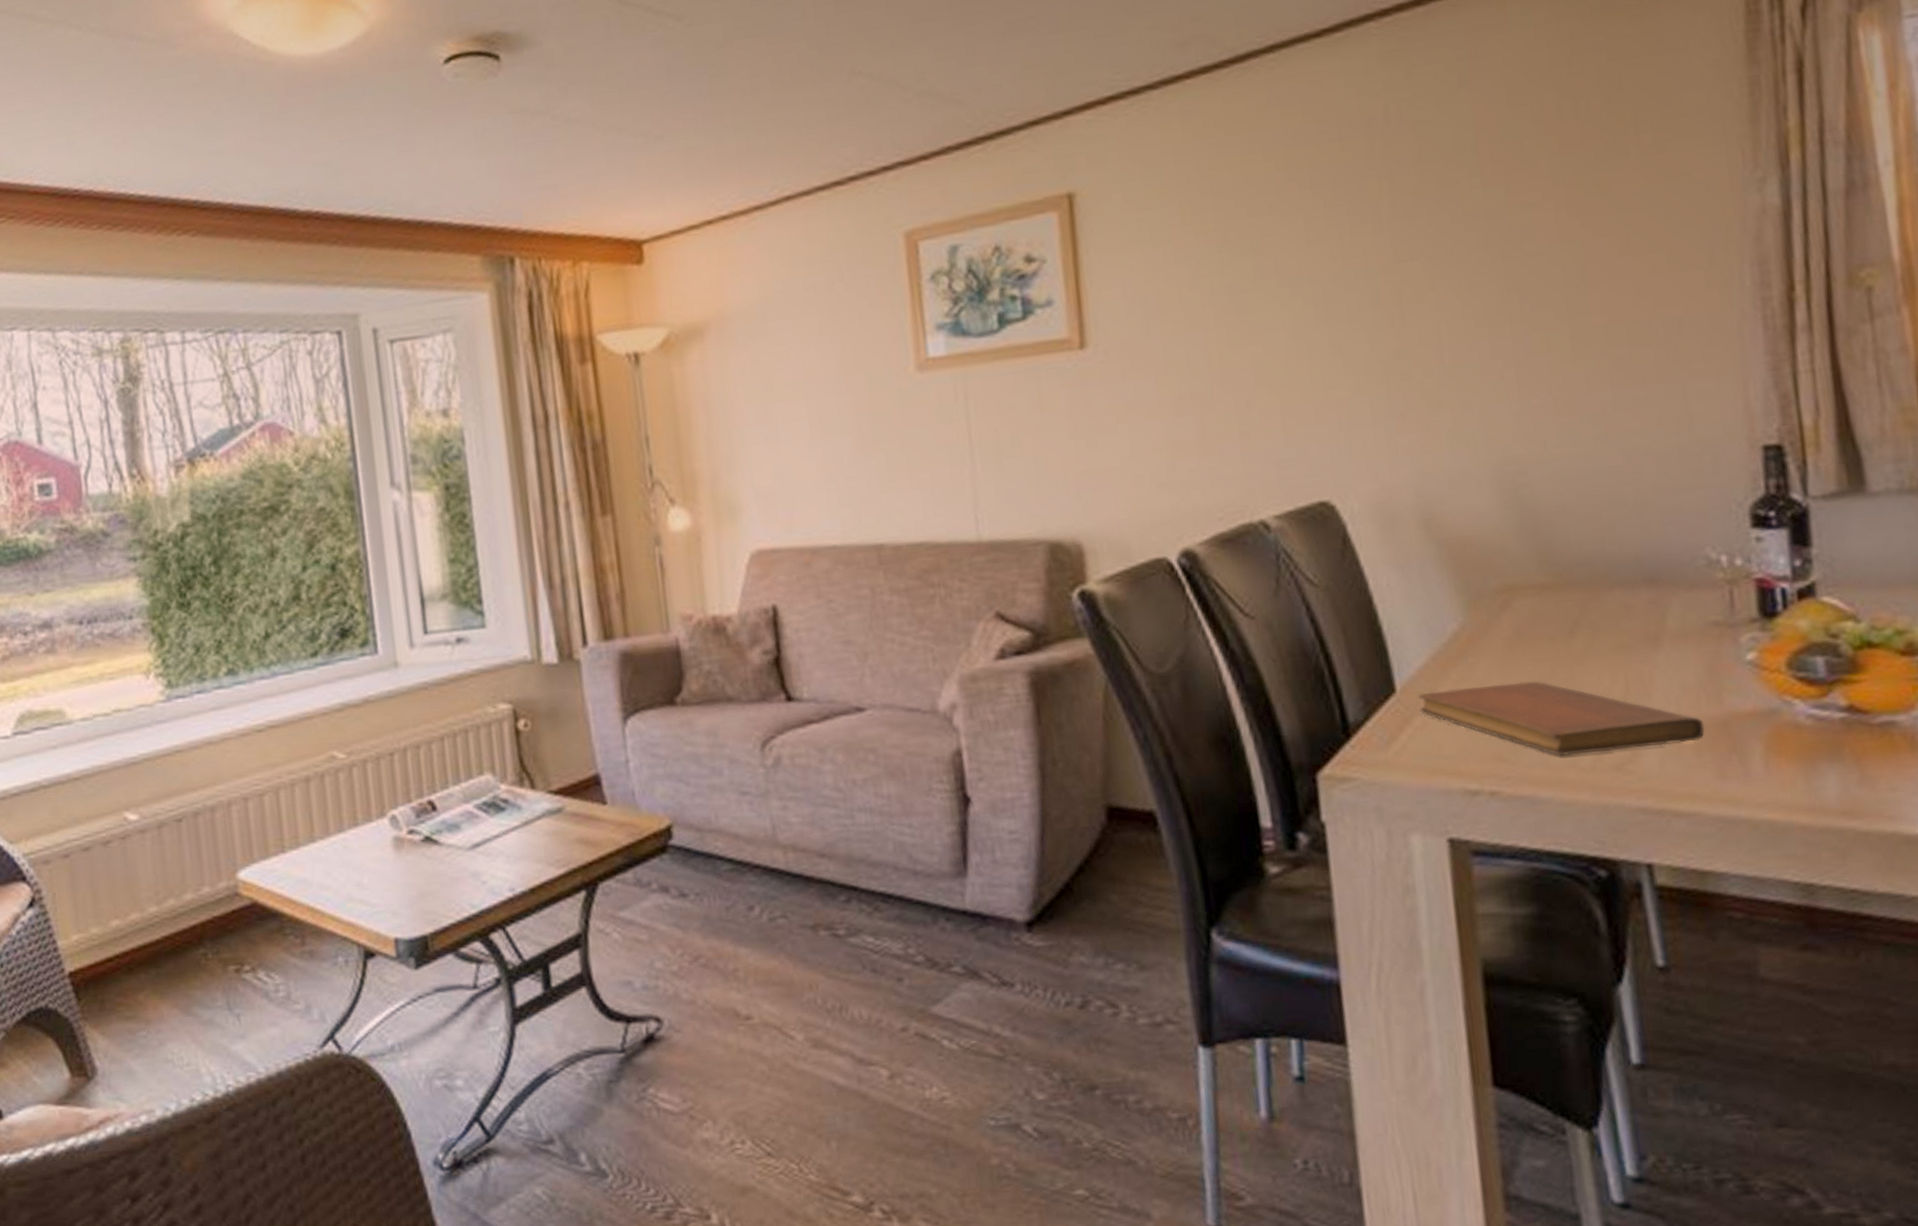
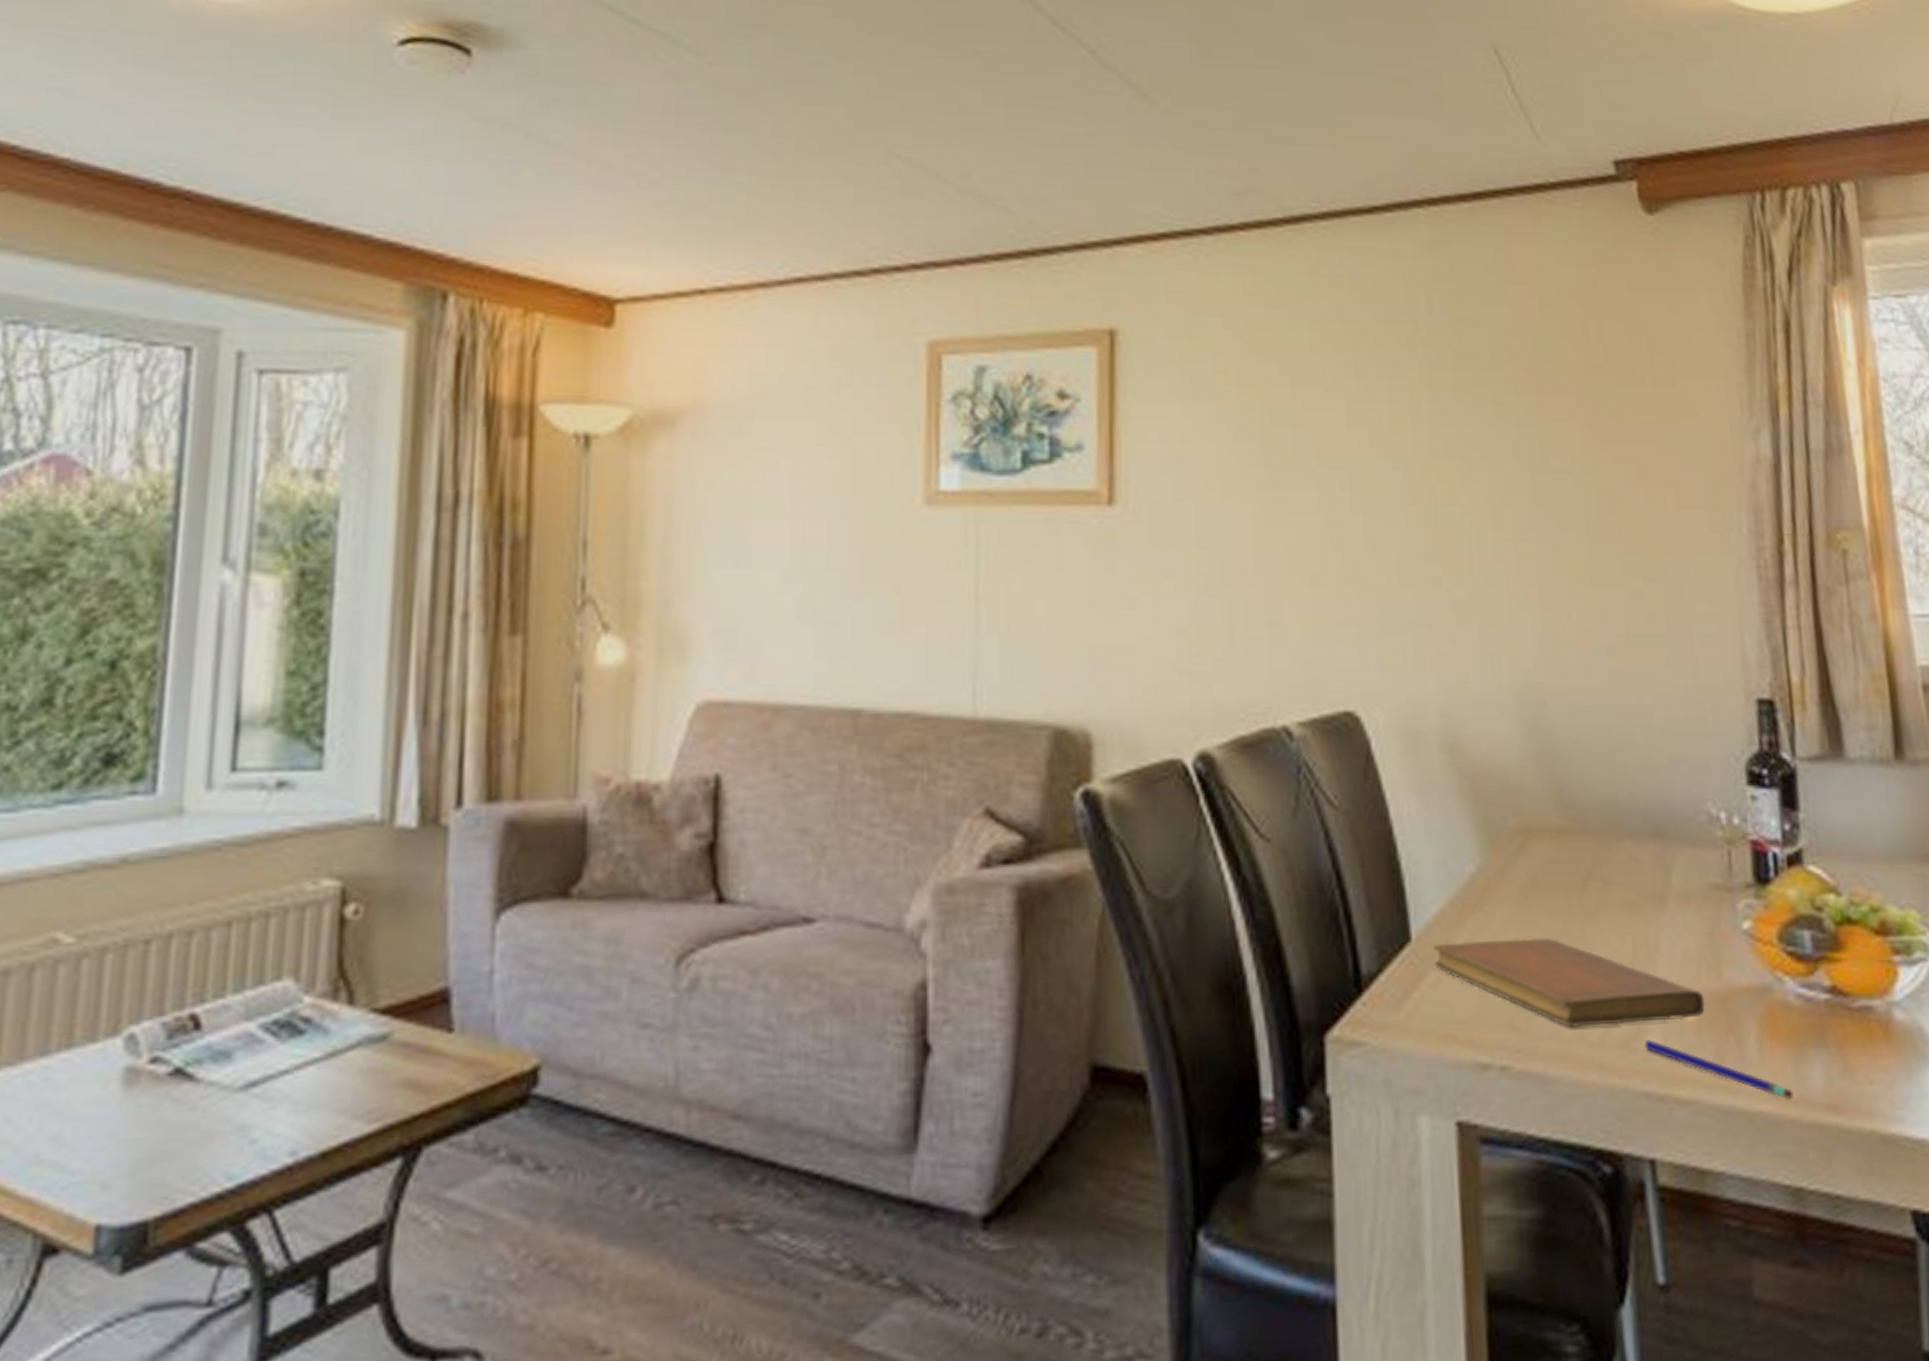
pen: none [1639,762,1804,808] -> present [1645,1039,1793,1099]

